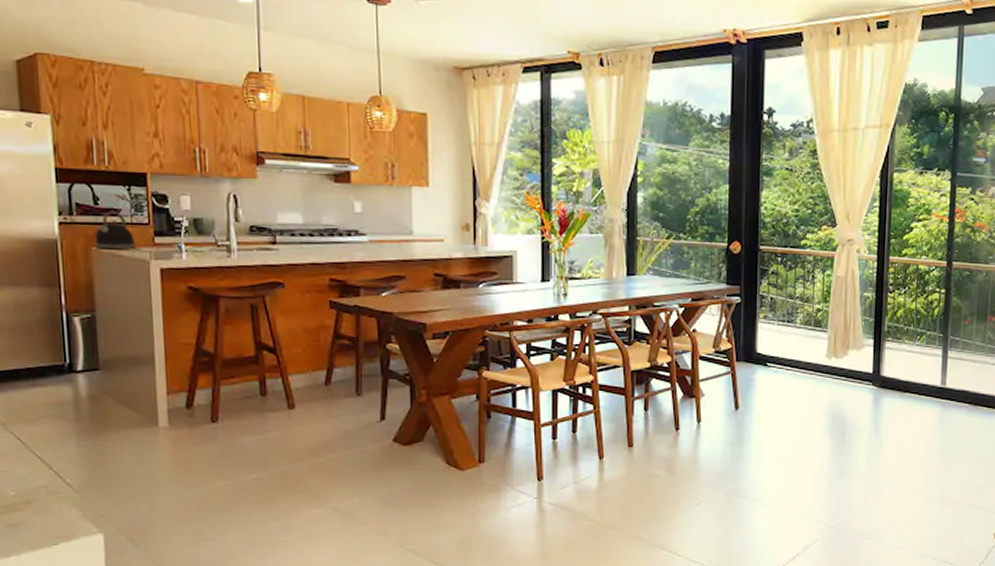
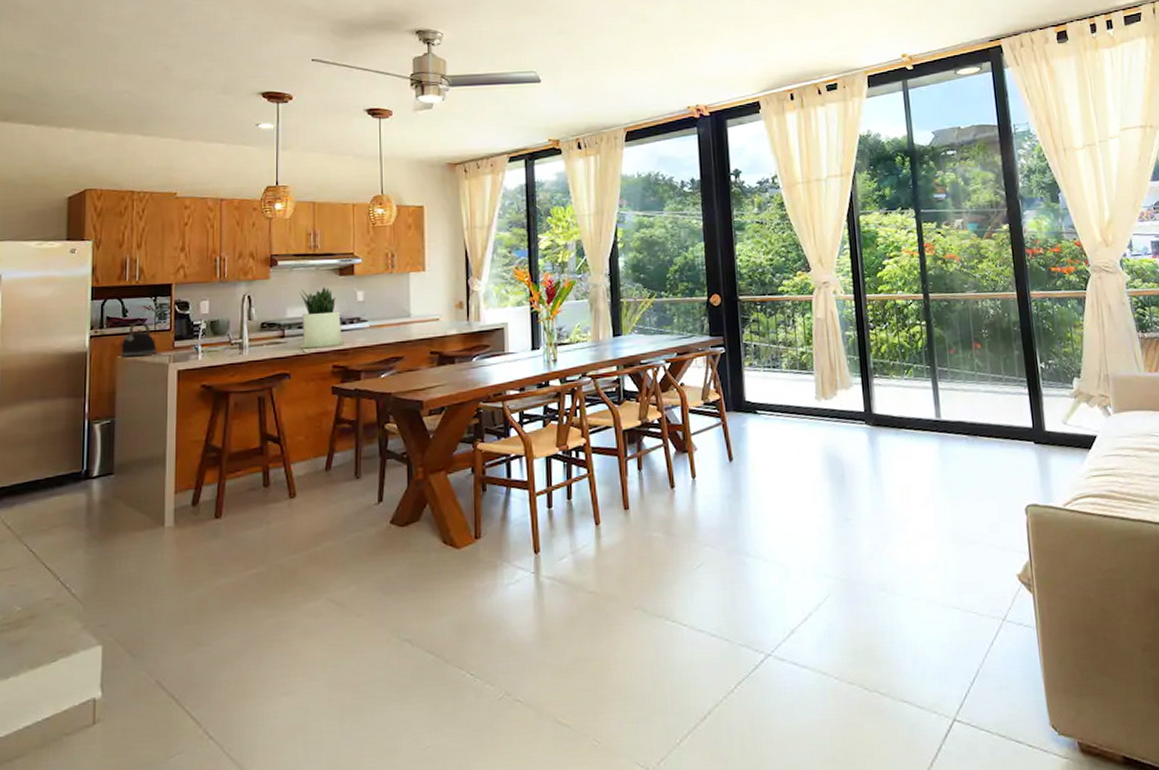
planter: none [290,193,343,260] -> present [299,287,346,350]

